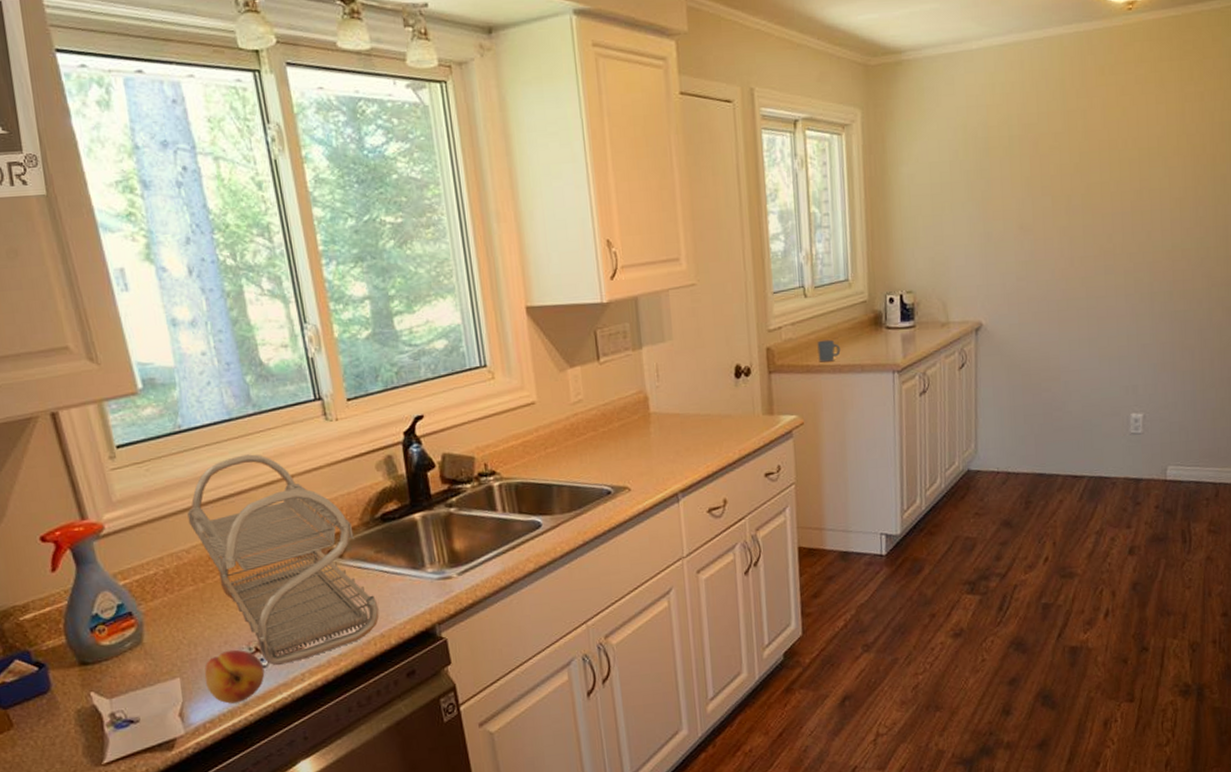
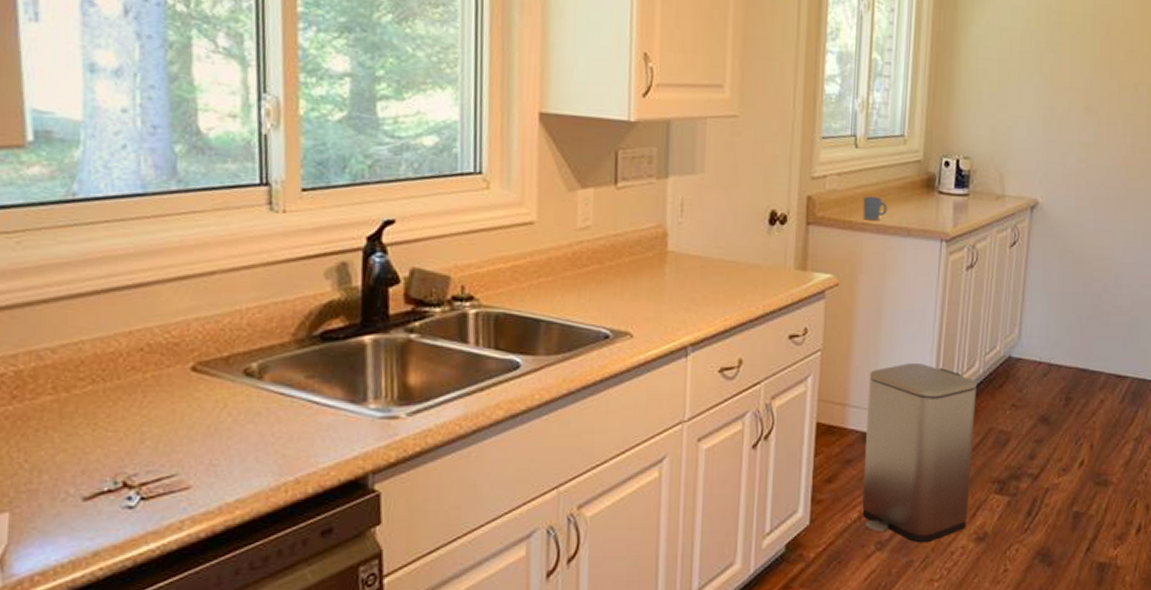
dish rack: present [187,454,379,666] -> none [62,239,299,508]
fruit: present [204,649,265,704] -> none [44,482,131,552]
pedal bin: none [840,485,944,642] -> present [862,363,978,542]

